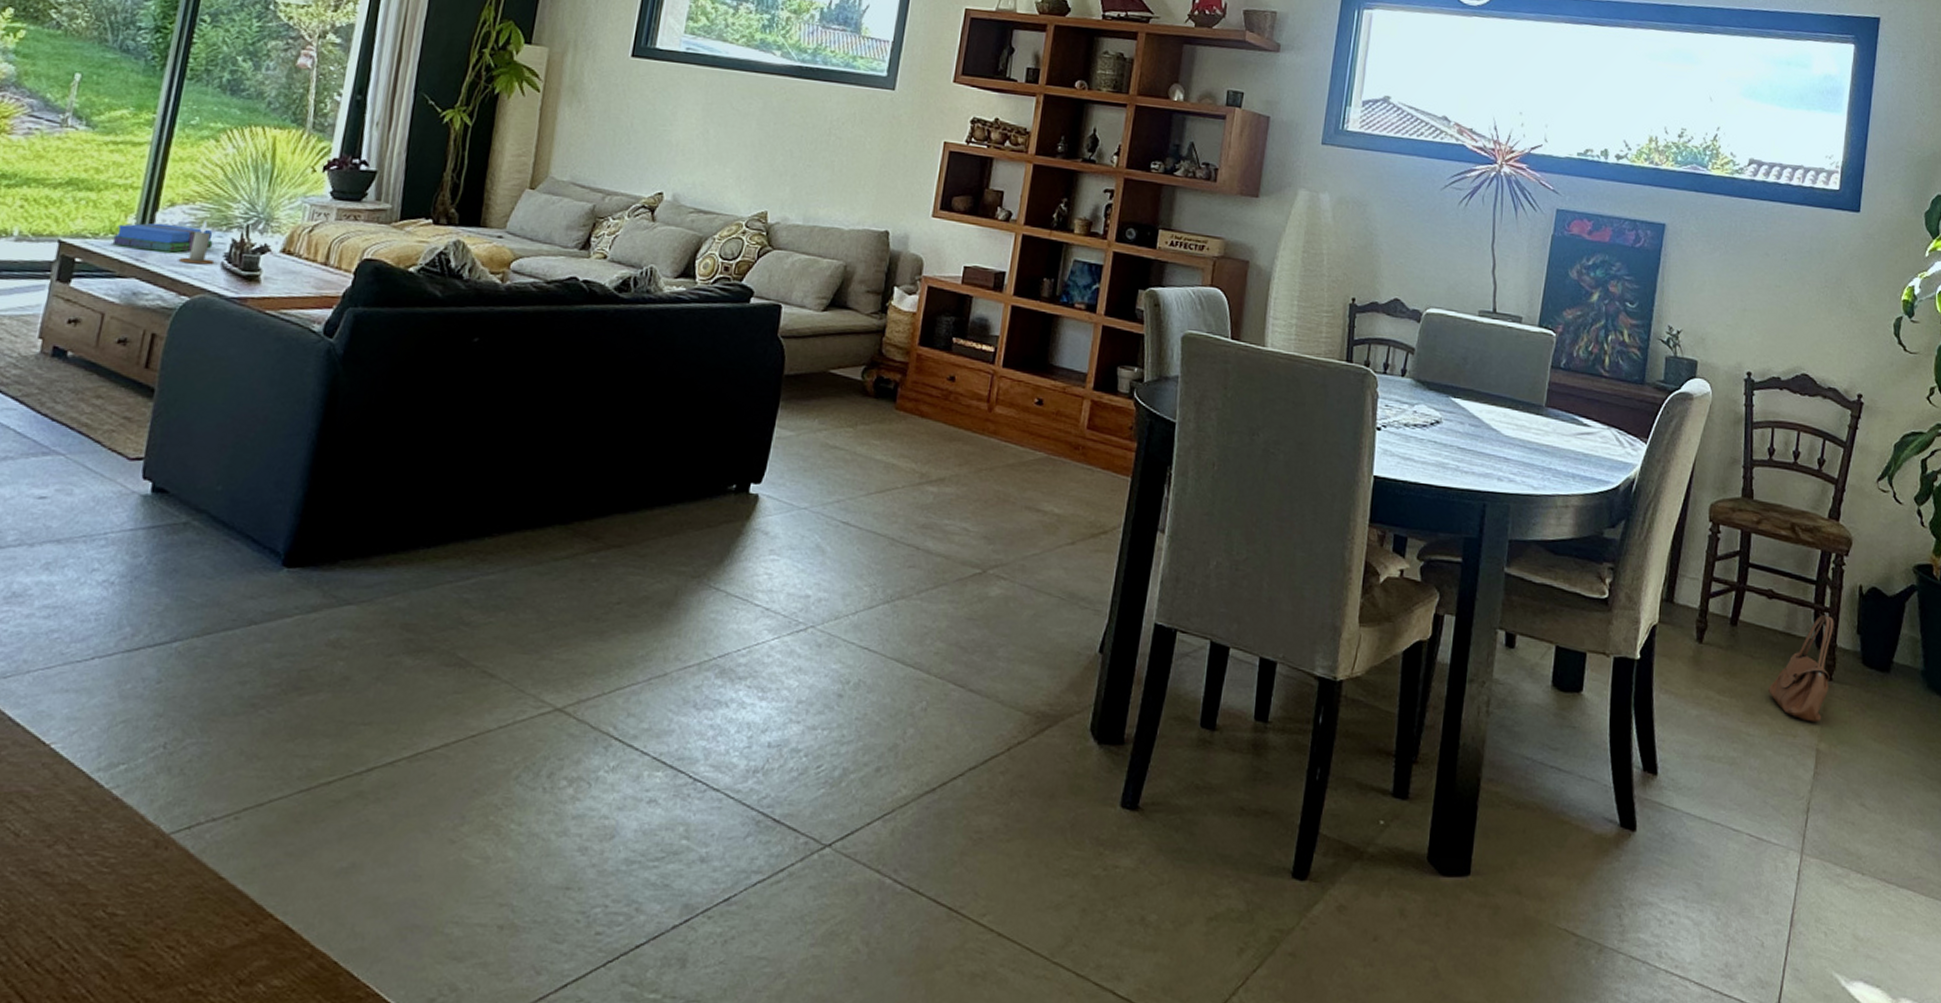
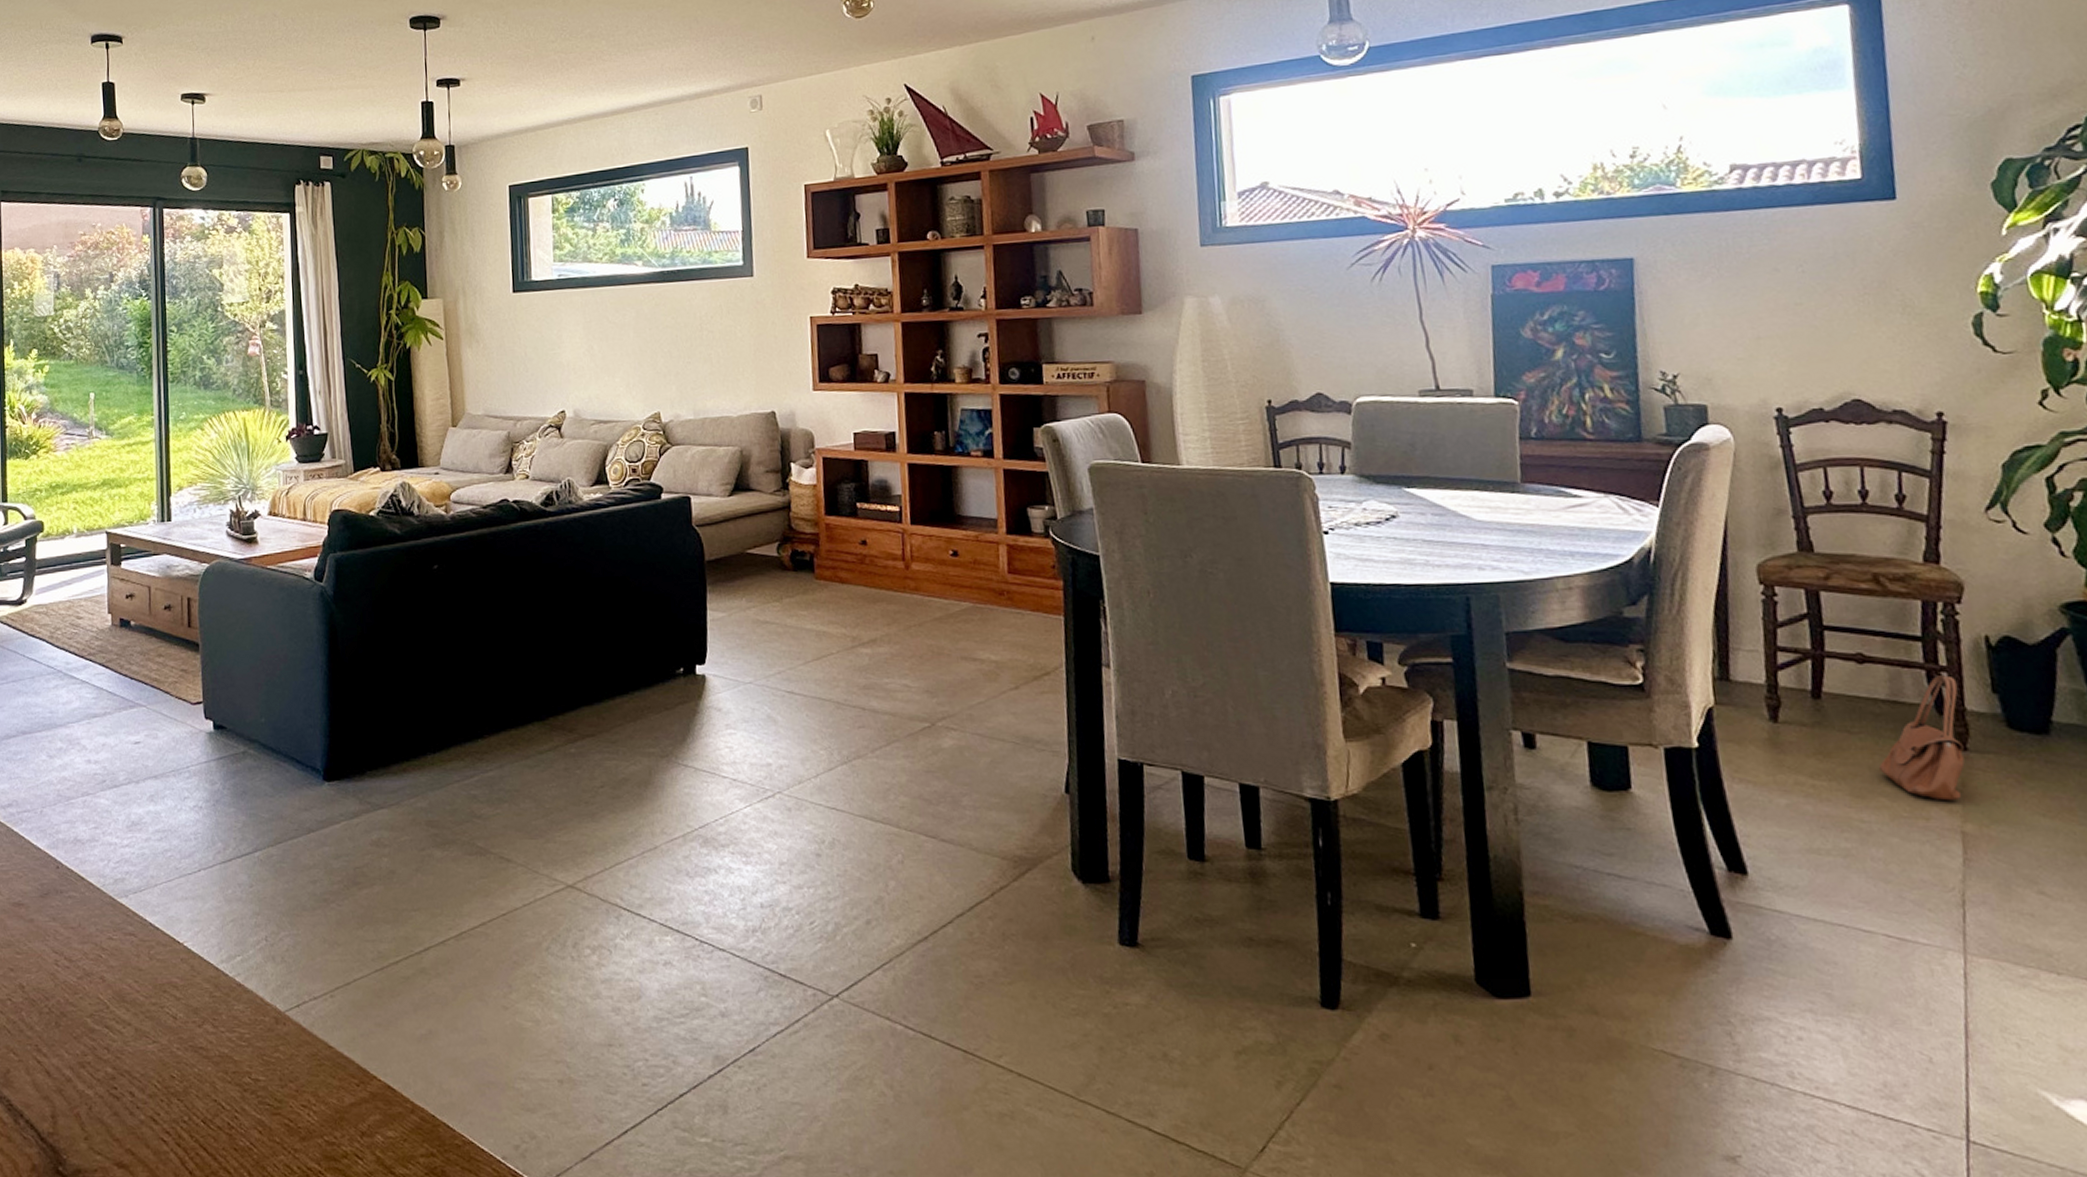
books: present [110,223,213,253] -> none [143,504,217,530]
candle: present [178,221,215,265] -> none [194,498,221,536]

